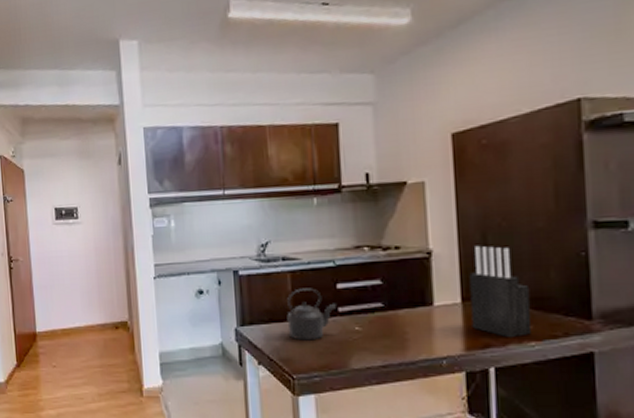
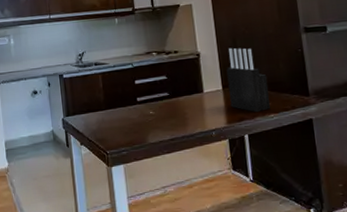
kettle: present [287,288,336,341] -> none [100,84,135,125]

